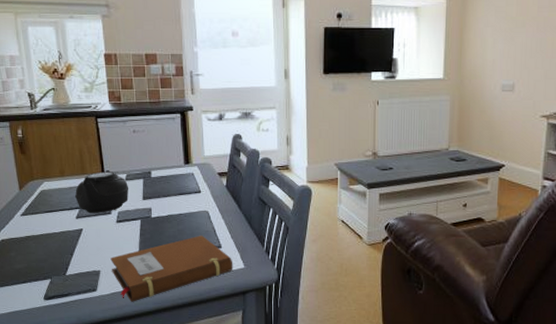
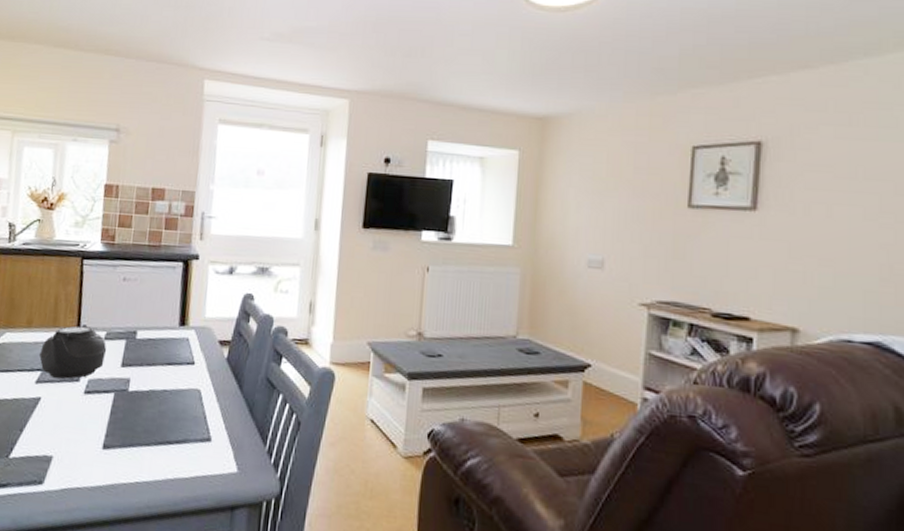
notebook: present [110,235,233,302] -> none [67,421,224,505]

